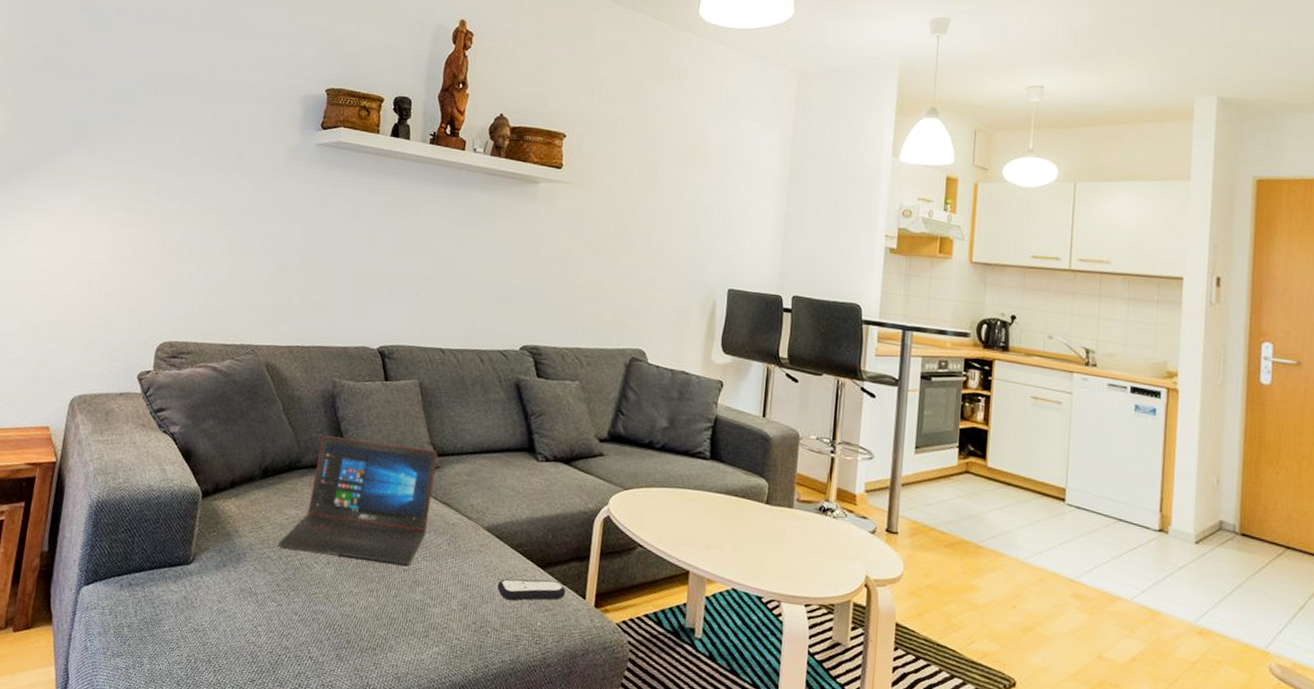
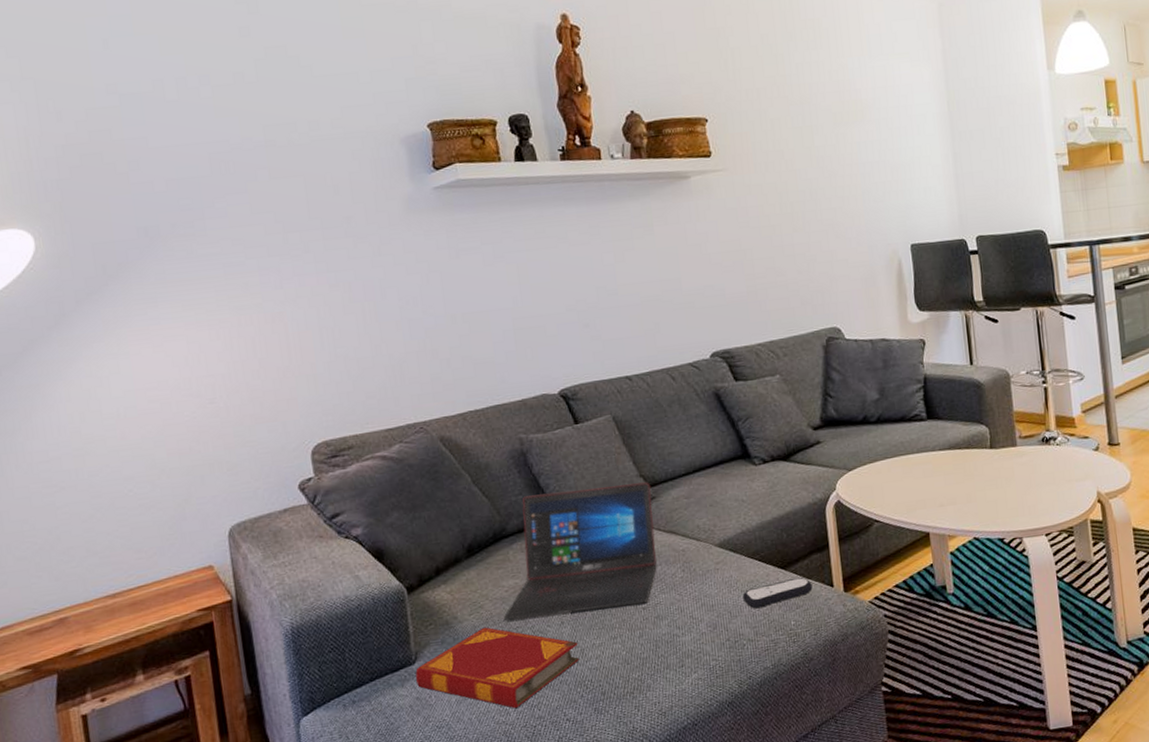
hardback book: none [188,547,338,633] -> present [415,627,579,709]

